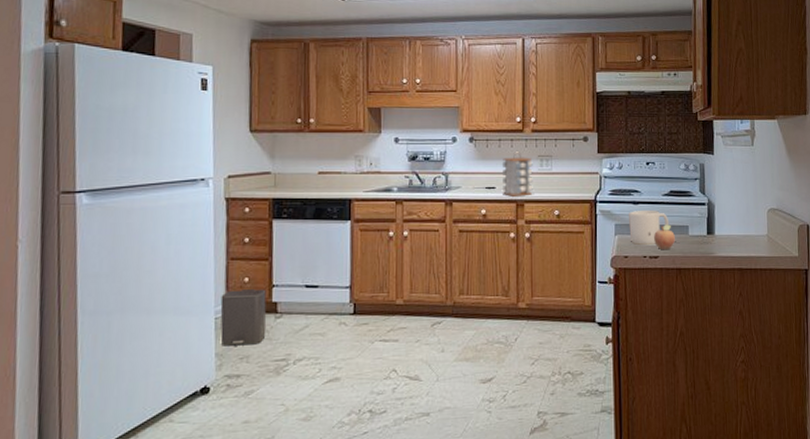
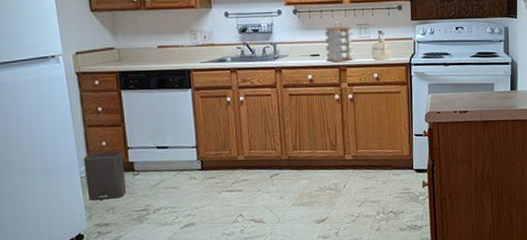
kettle: none [552,162,577,197] -> present [371,30,393,62]
mug: present [628,211,670,246] -> none [439,71,477,102]
fruit: present [653,224,675,251] -> none [462,83,482,106]

